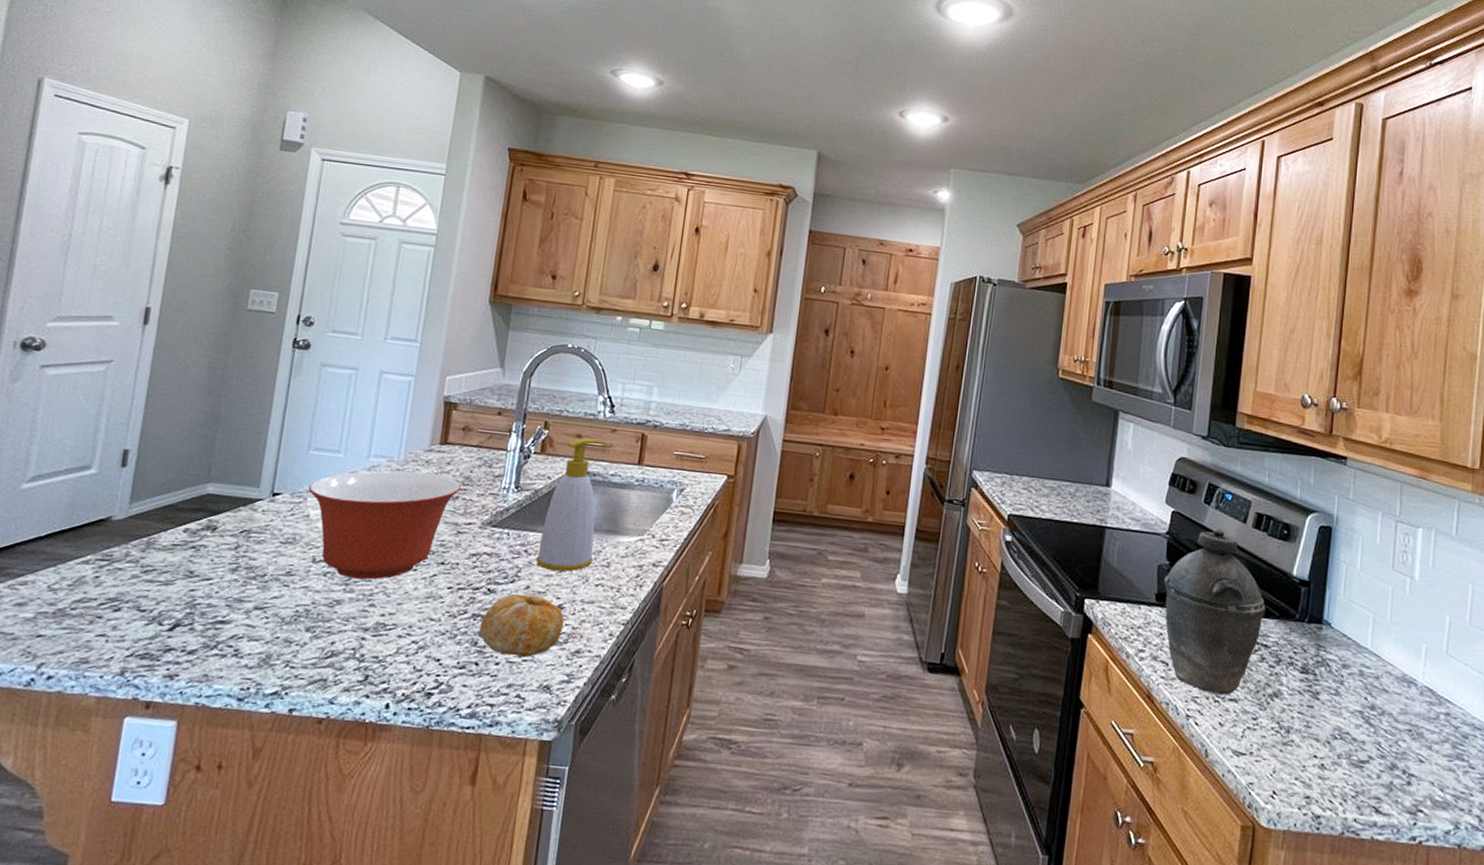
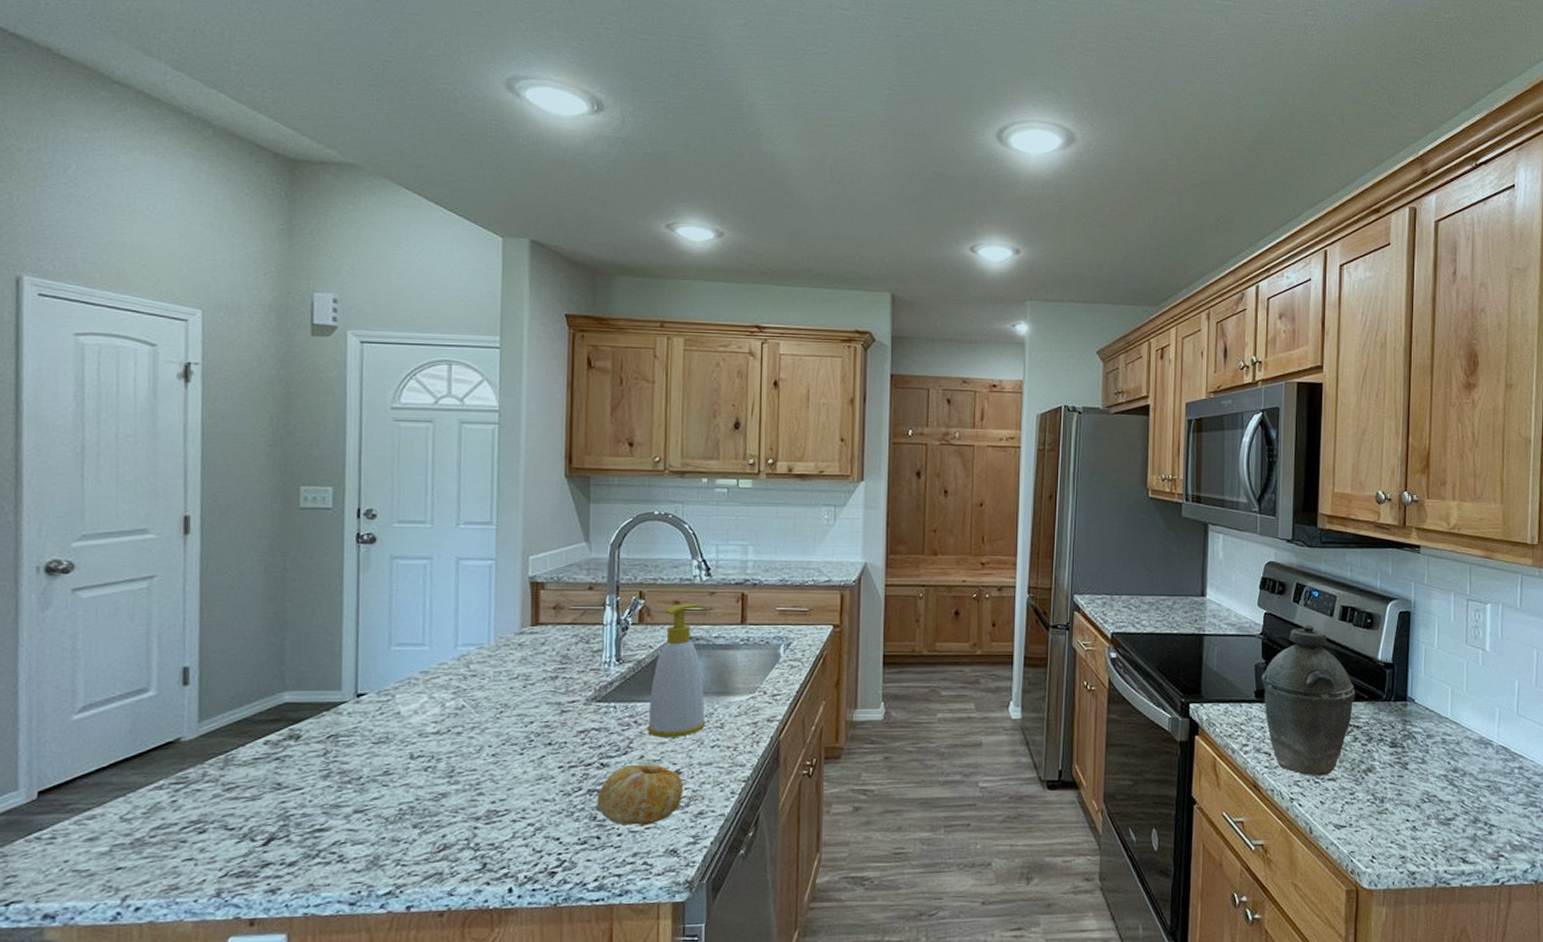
mixing bowl: present [308,470,462,580] -> none [395,656,560,770]

